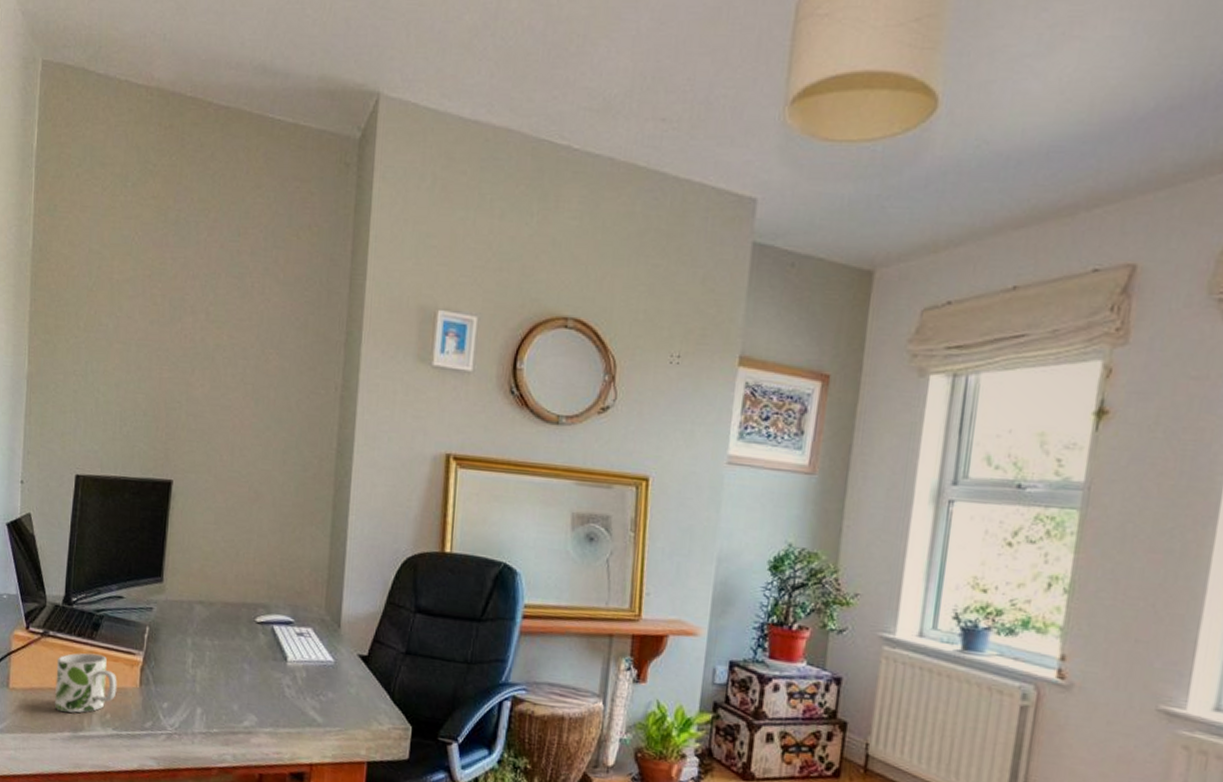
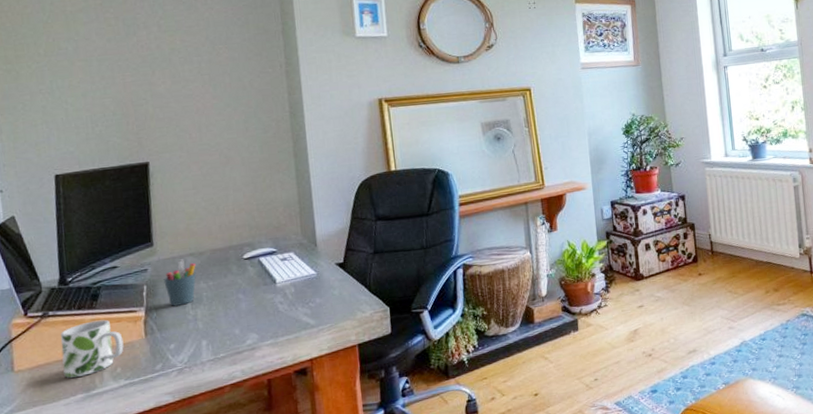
pen holder: none [167,605,204,660] -> present [163,259,197,306]

